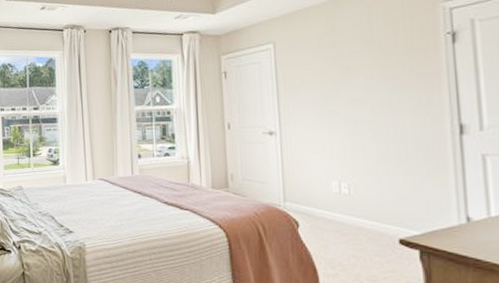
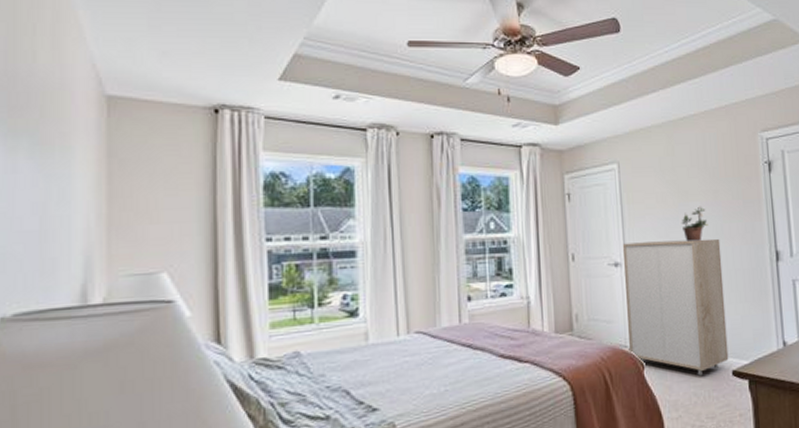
storage cabinet: none [277,111,395,240] -> present [622,238,729,376]
potted plant: none [341,79,373,115] -> present [681,206,708,243]

